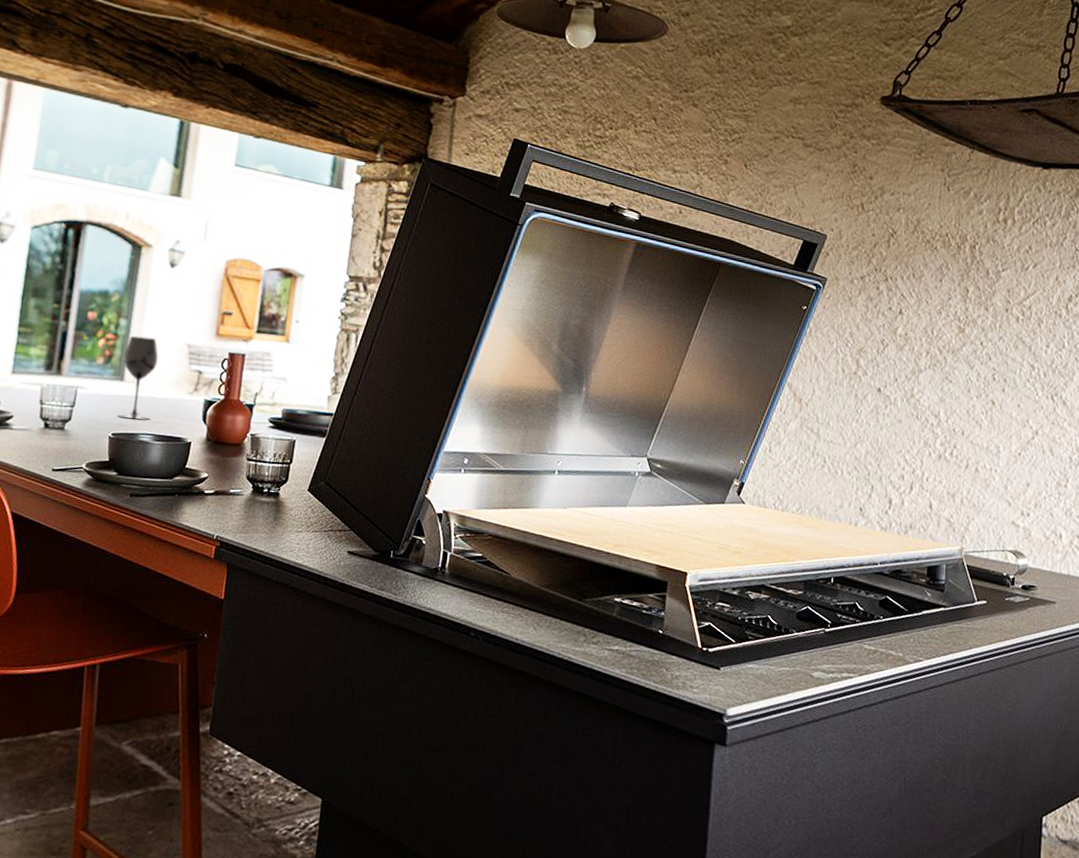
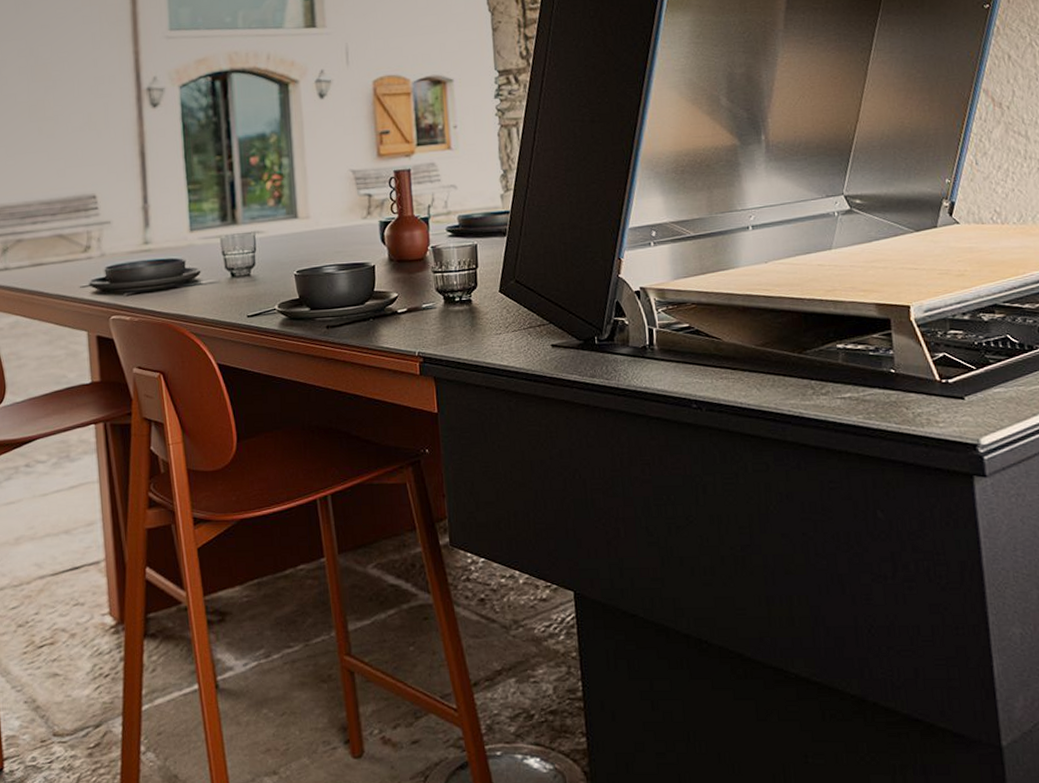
wineglass: present [118,335,159,420] -> none [292,170,330,254]

